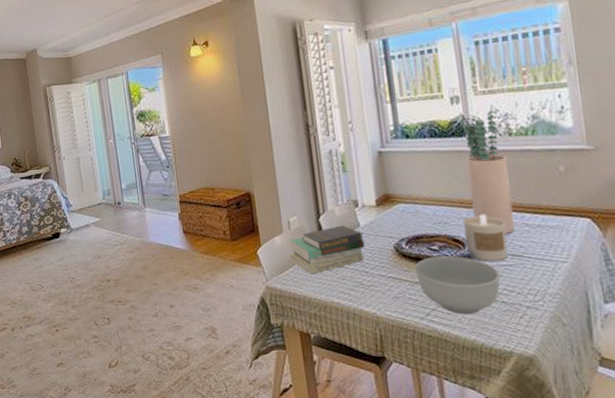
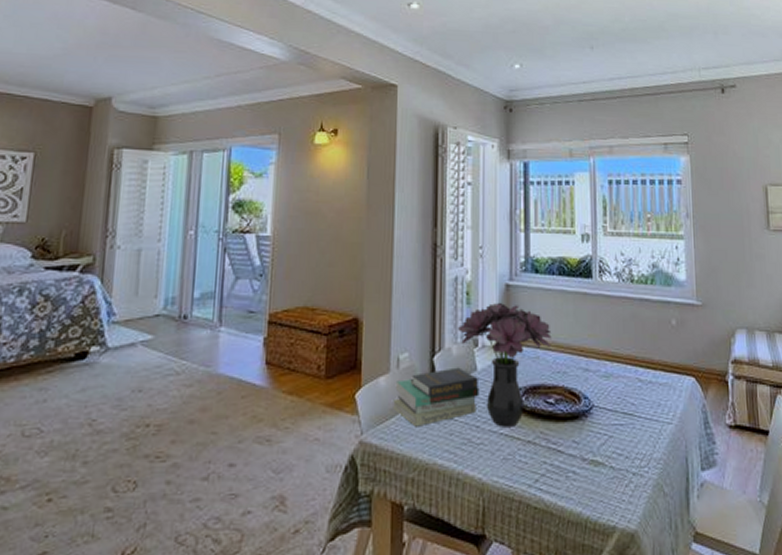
flower arrangement: none [338,168,430,272] -> present [458,303,552,427]
bowl: present [414,256,501,314] -> none [528,411,611,481]
vase: present [460,104,515,235] -> none [589,247,629,391]
candle: present [462,215,508,261] -> none [581,366,620,419]

